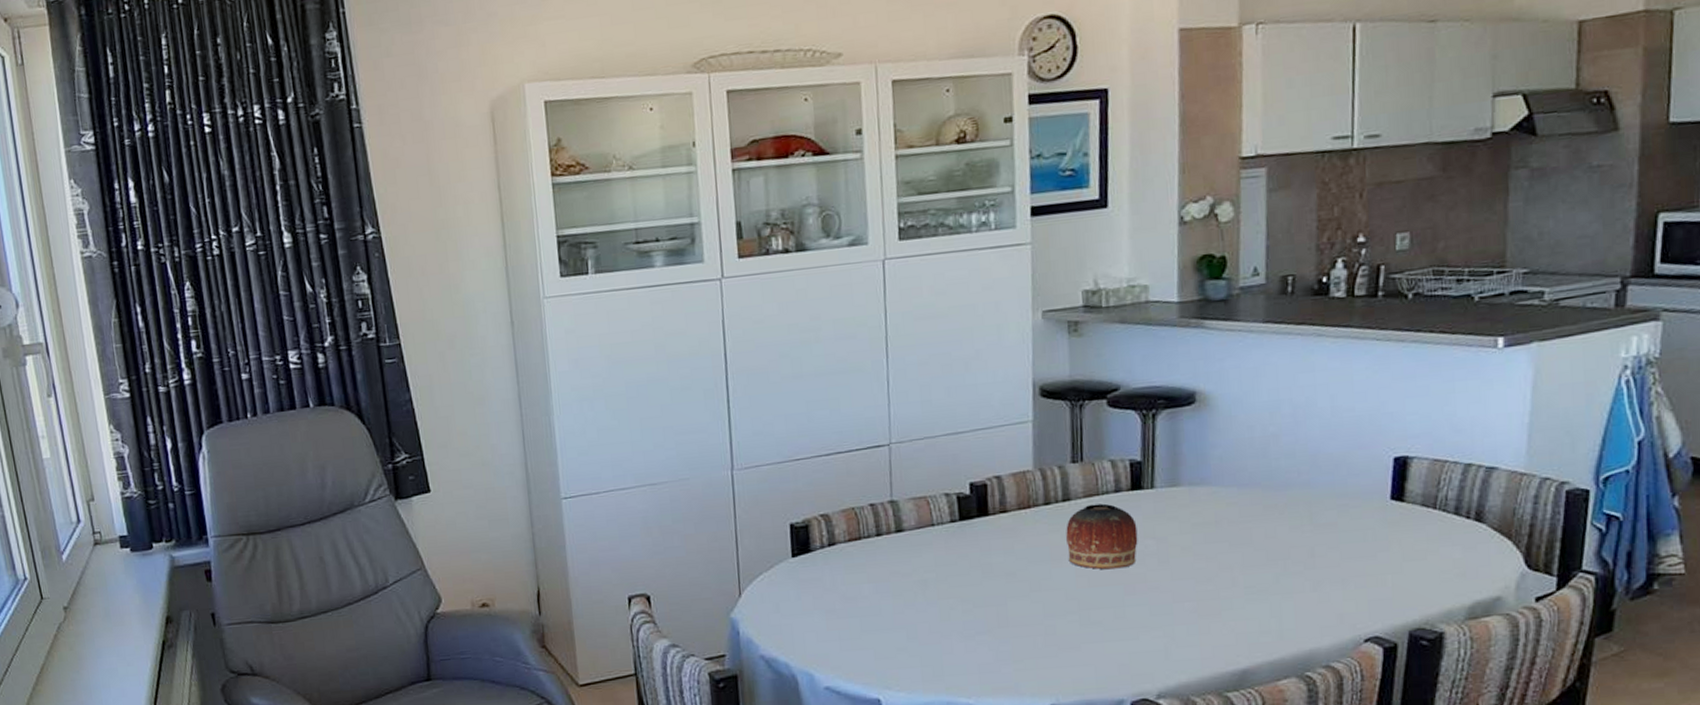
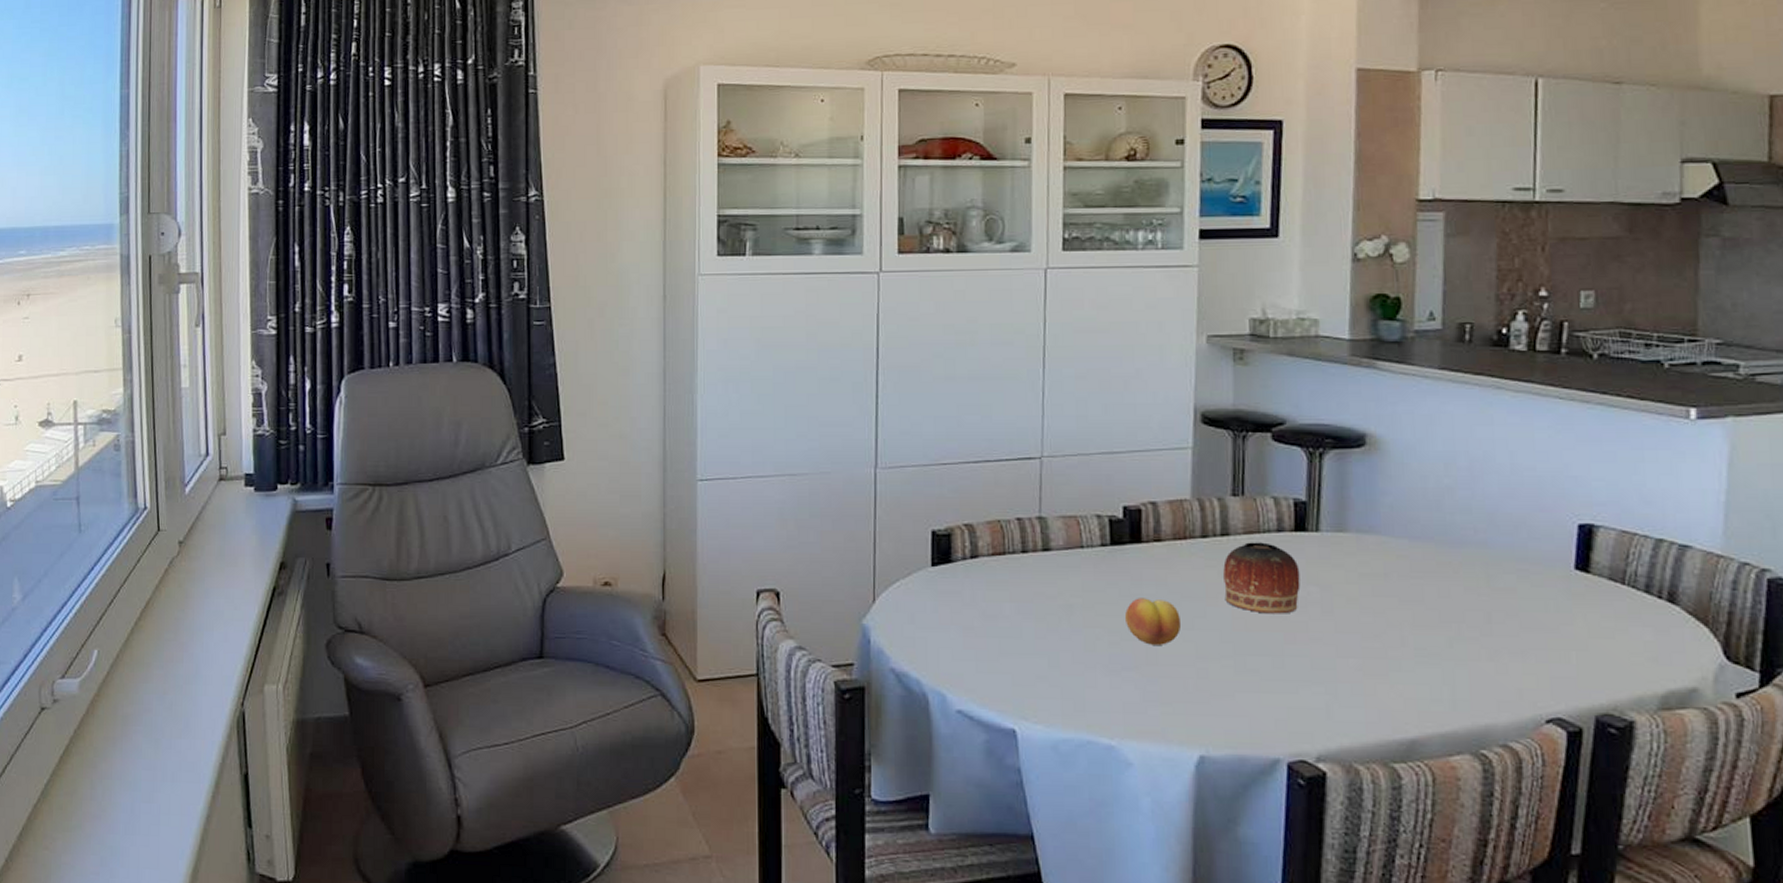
fruit: none [975,566,1029,609] -> present [1124,598,1182,645]

